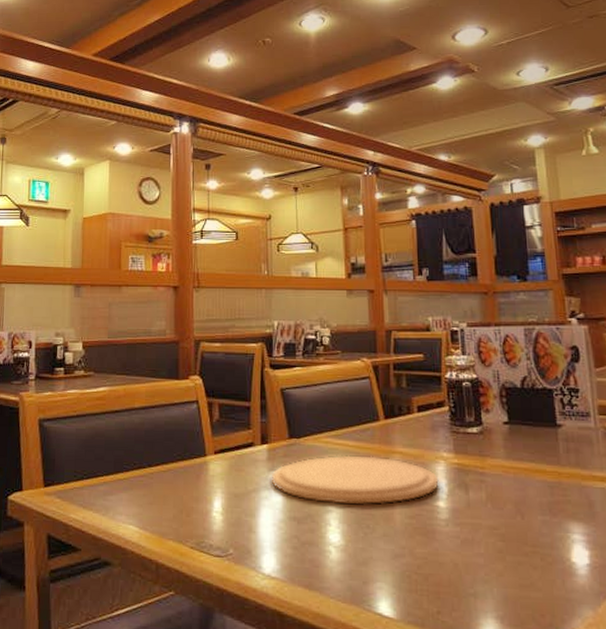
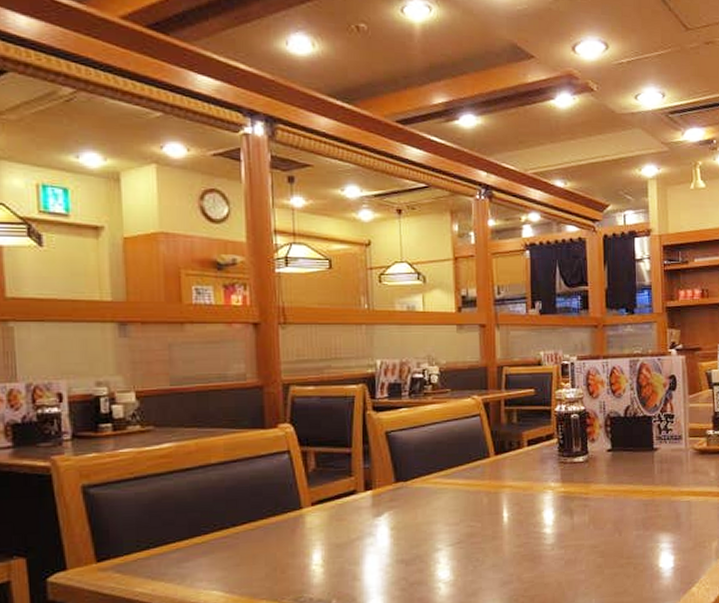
plate: present [269,455,440,506] -> none [375,491,548,543]

